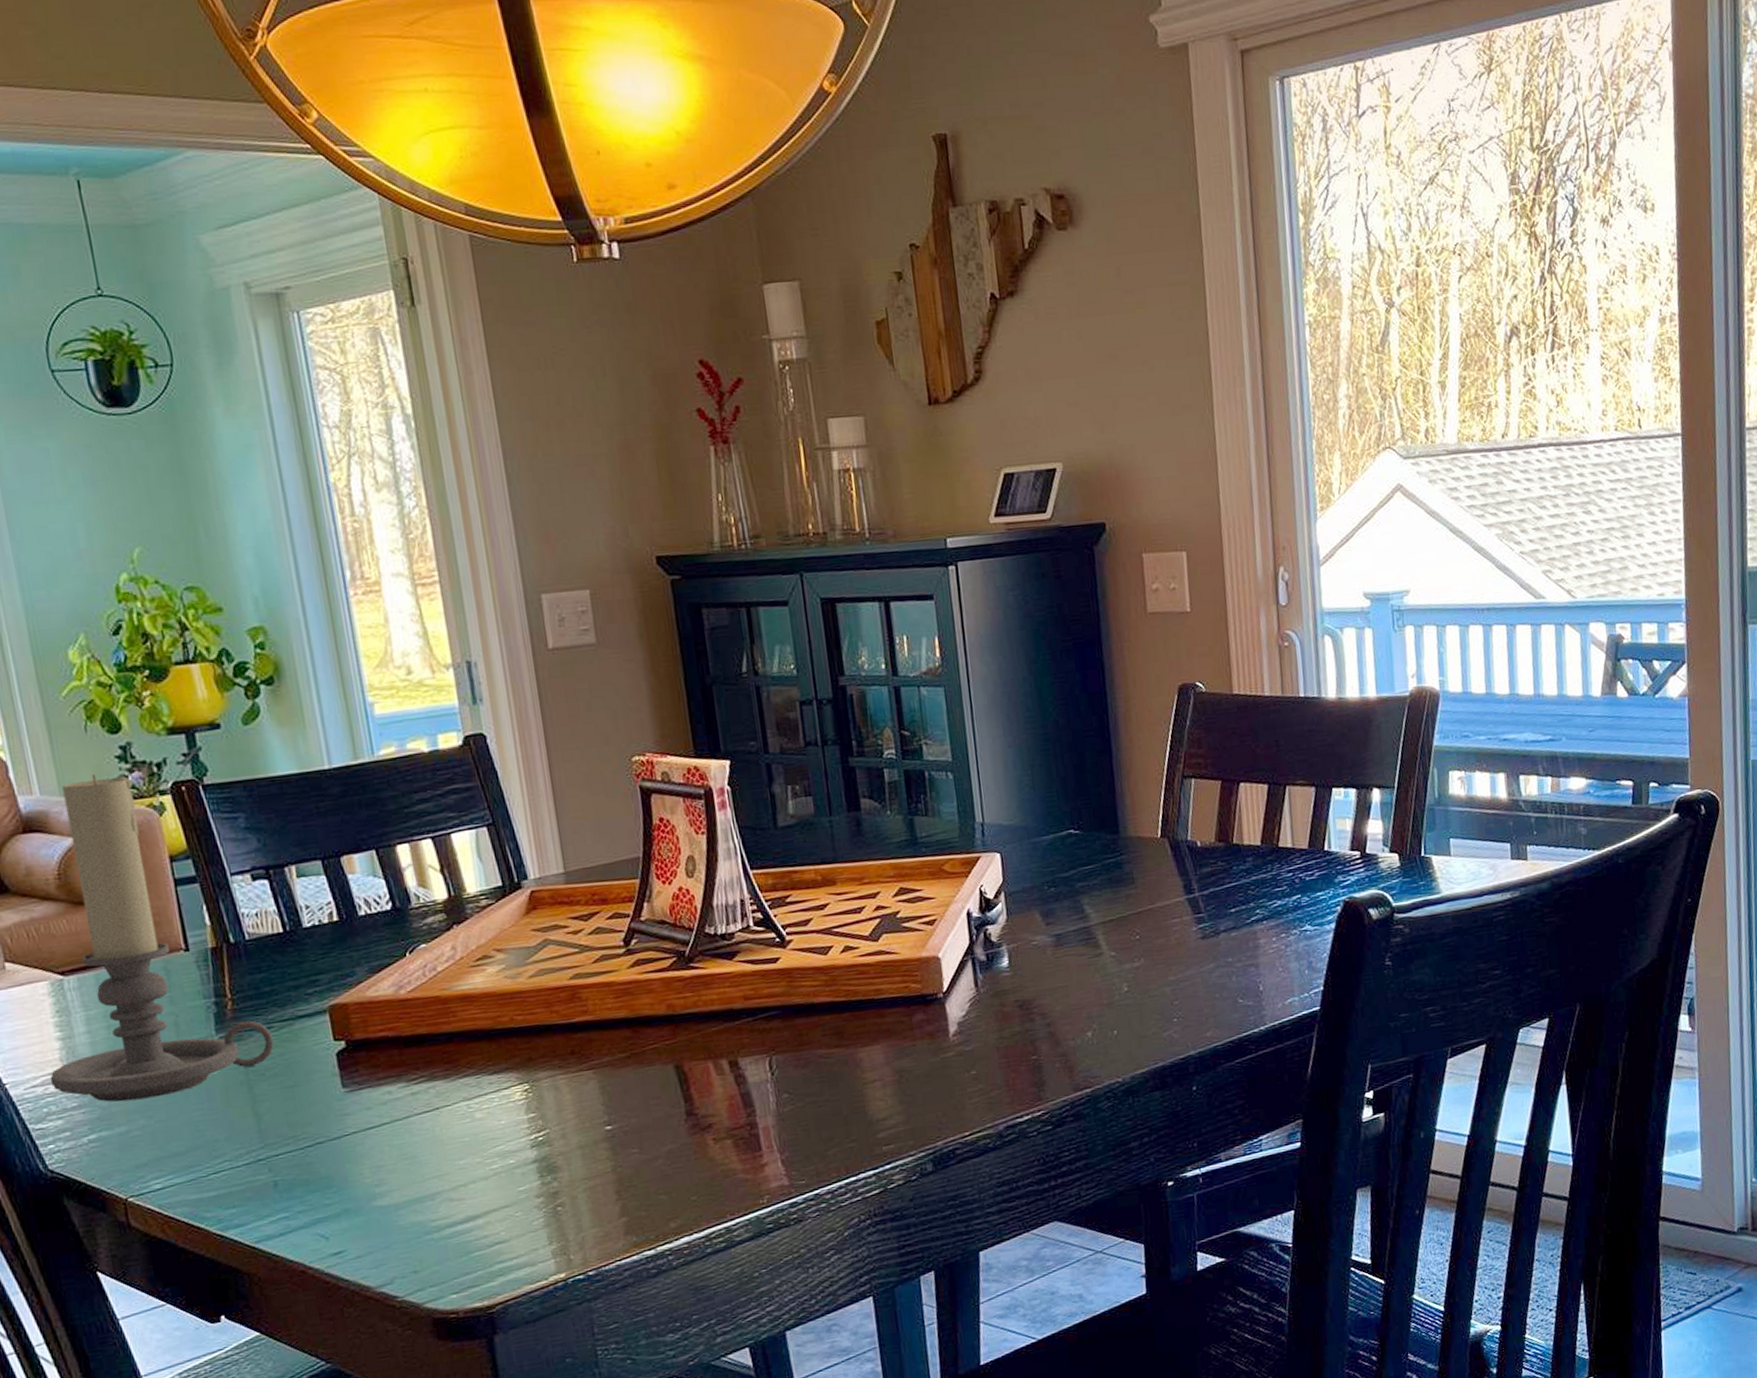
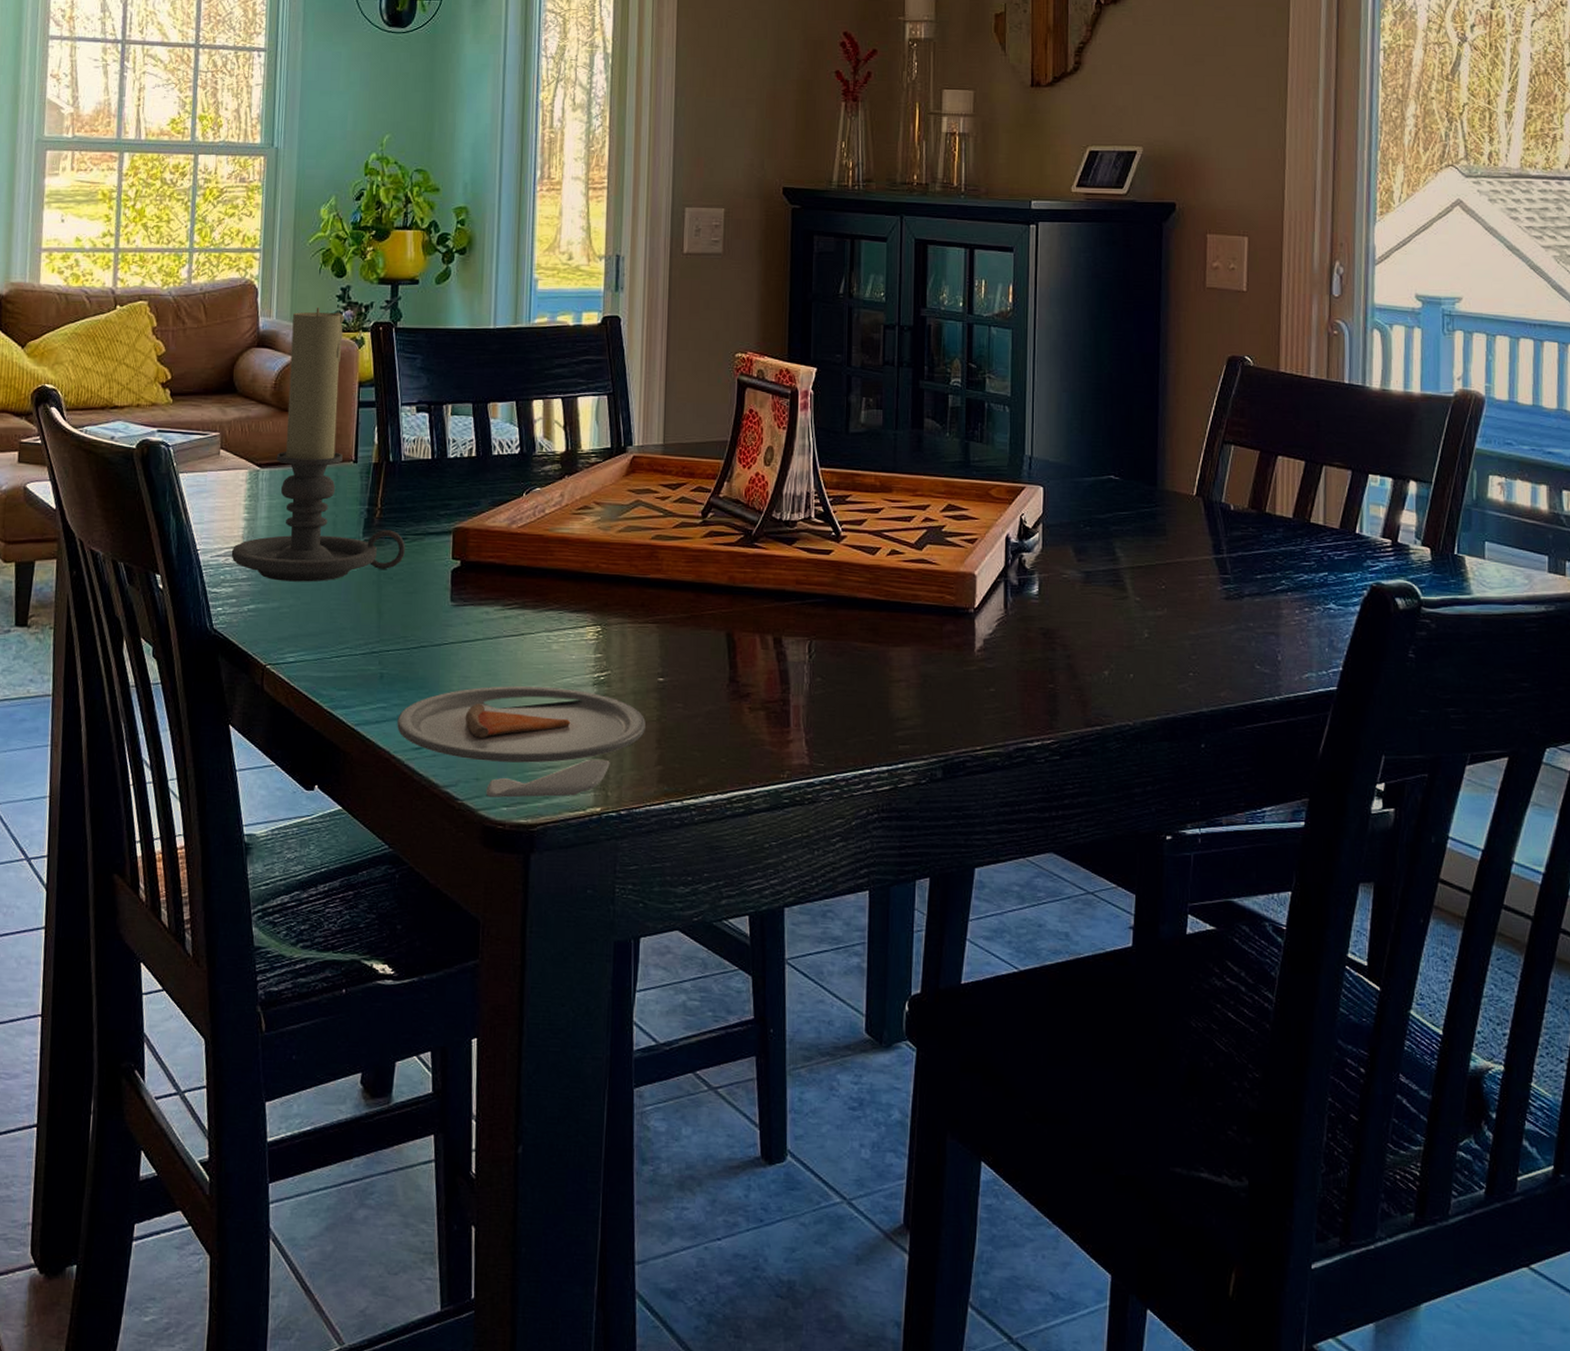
dinner plate: none [305,1155,601,1288] -> present [397,686,646,798]

